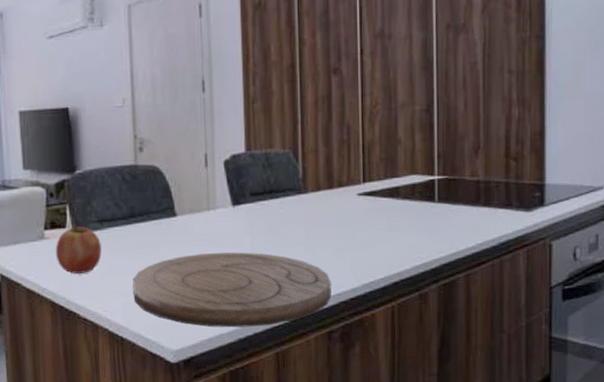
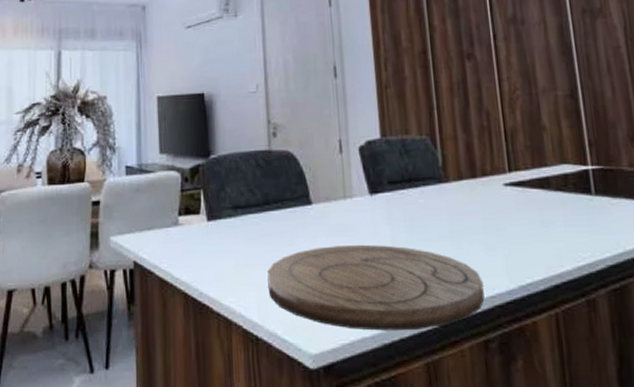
fruit: present [55,224,102,274] -> none [189,210,236,263]

